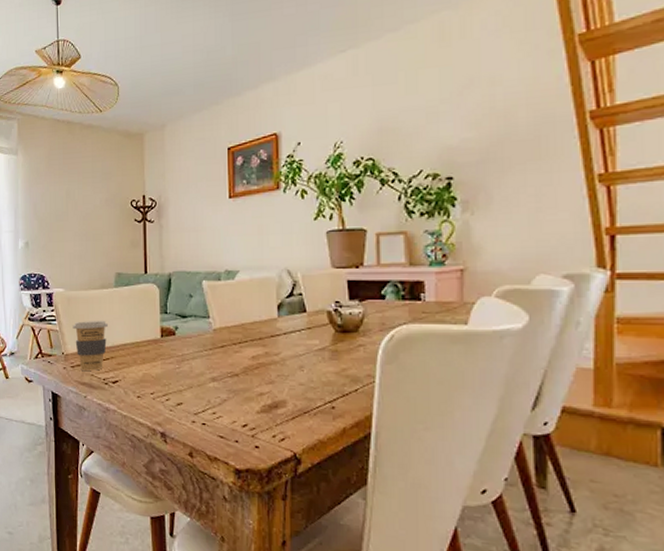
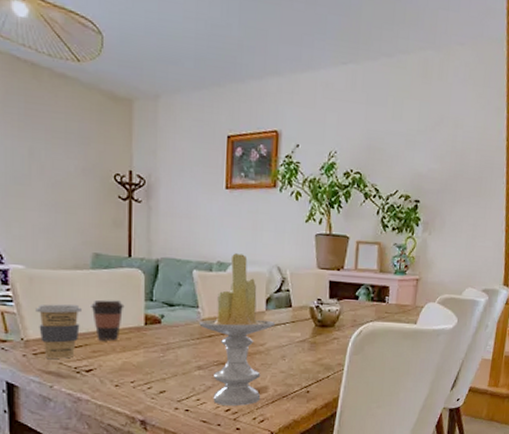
coffee cup: none [115,315,143,354] -> present [91,300,125,341]
candle: none [211,260,290,422] -> present [199,253,276,407]

